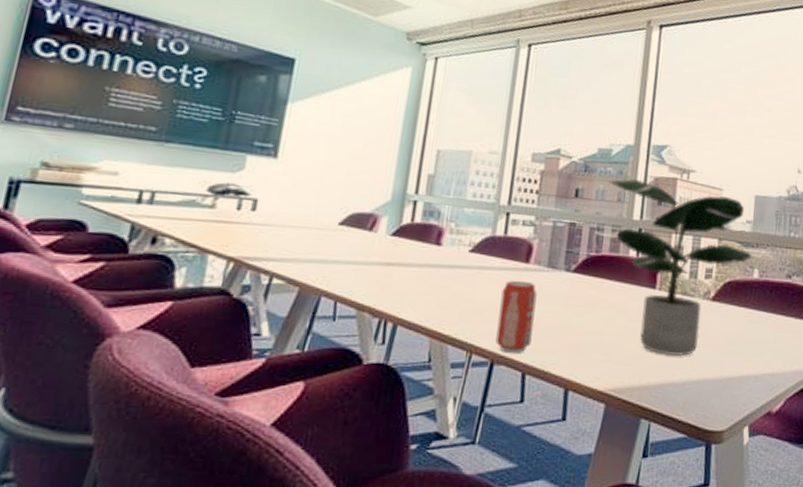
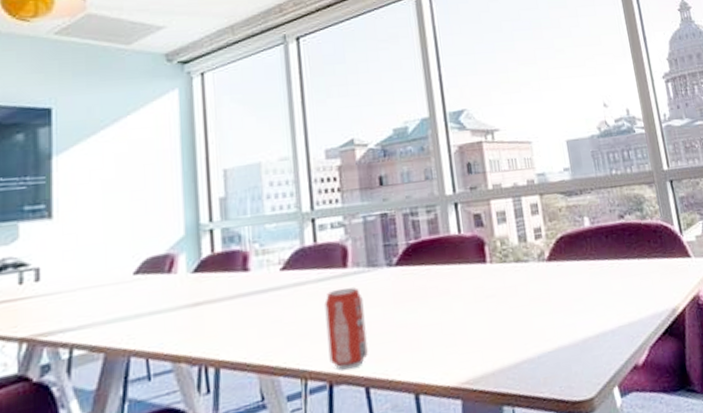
potted plant: present [609,178,752,357] -> none [411,148,578,332]

